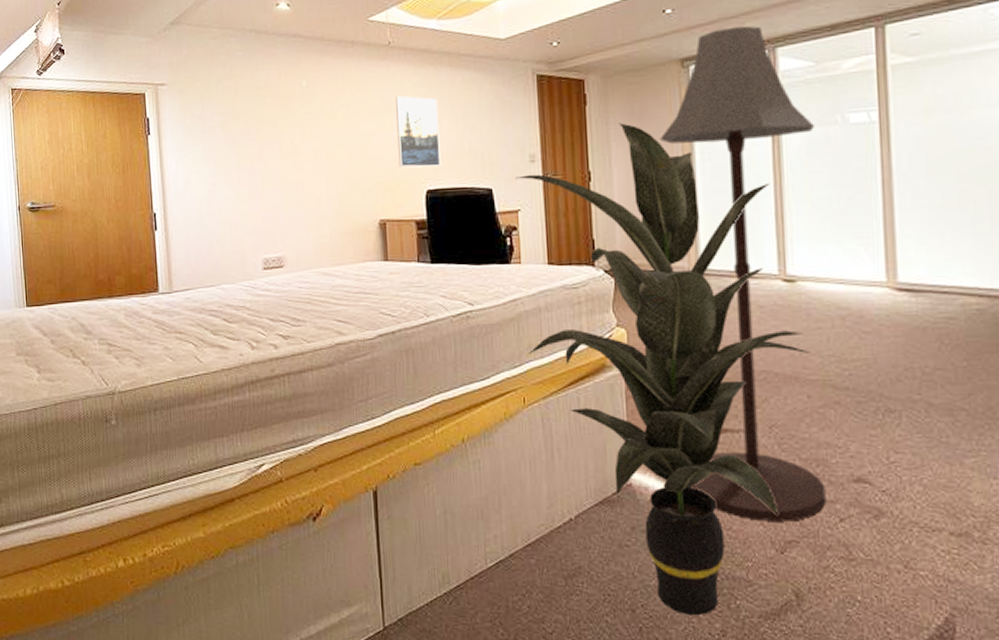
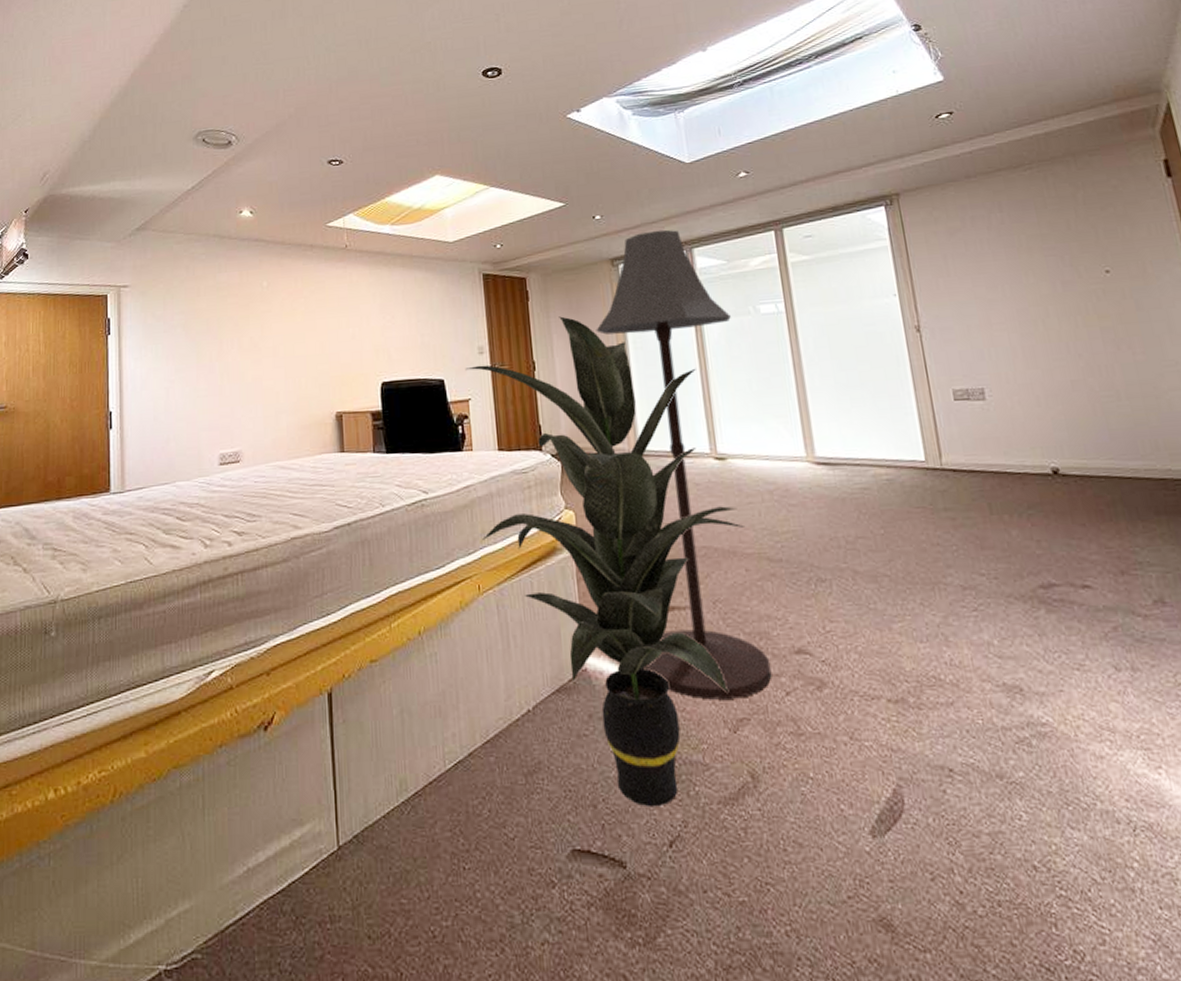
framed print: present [396,95,441,168] -> none [352,294,395,362]

